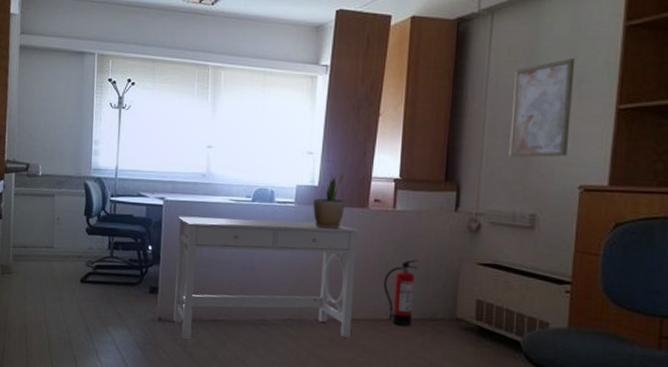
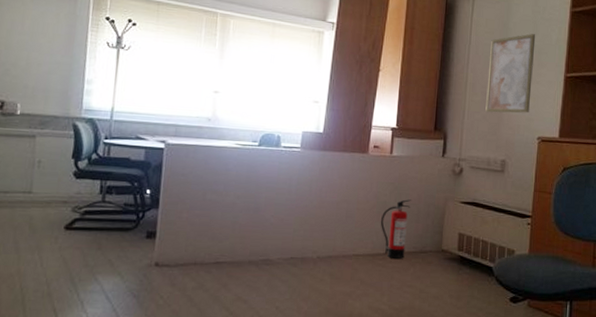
desk: present [173,216,358,339] -> none [172,159,359,283]
potted plant: present [313,171,345,229] -> none [317,120,348,173]

